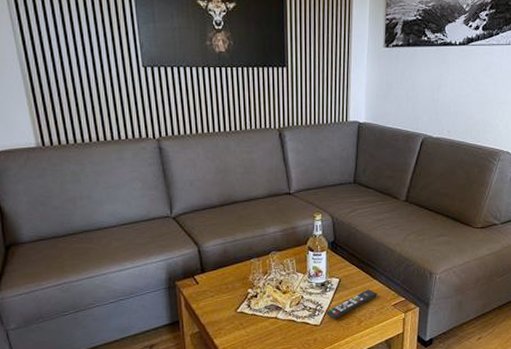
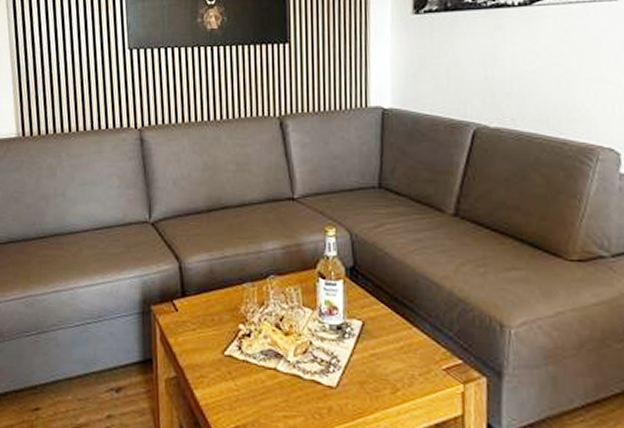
remote control: present [326,289,377,319] -> none [344,340,419,381]

